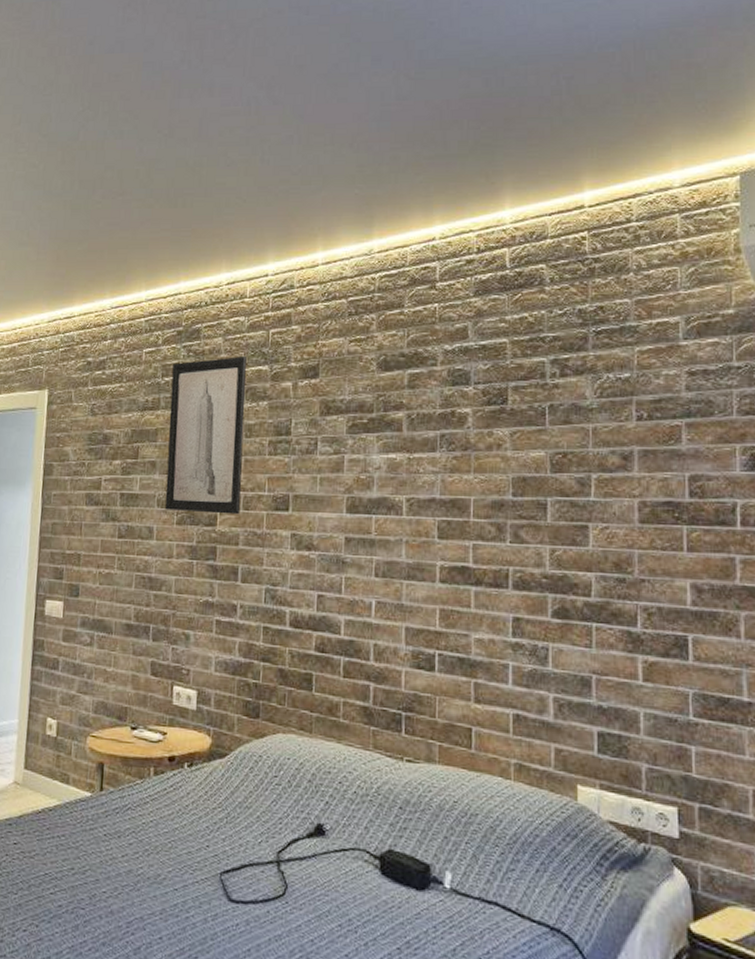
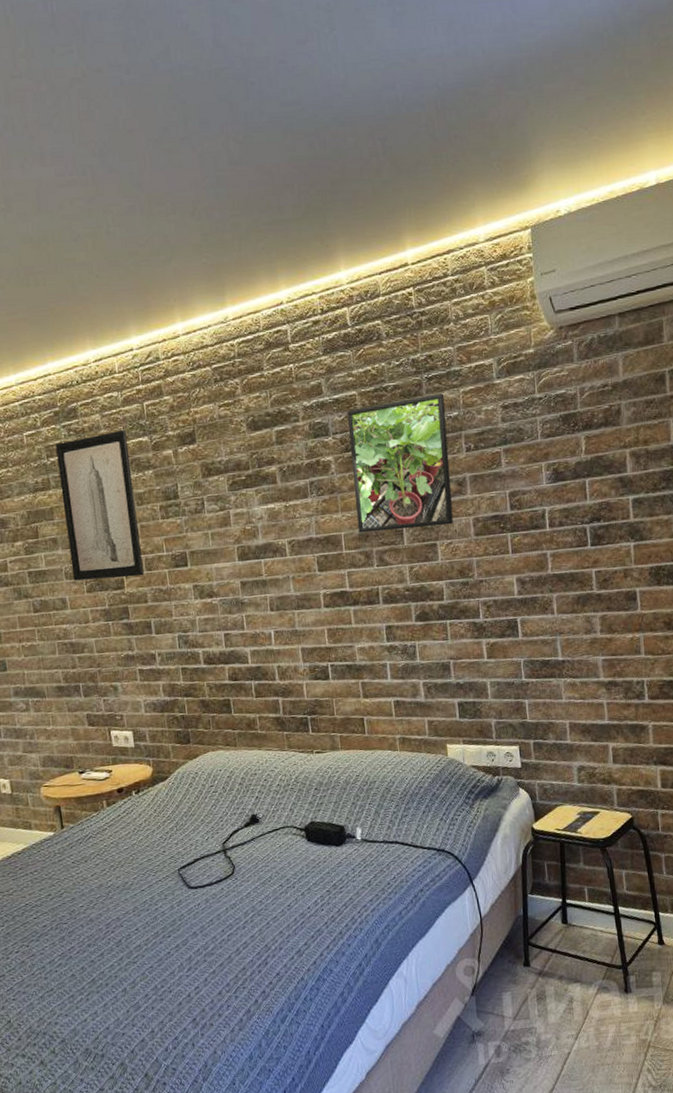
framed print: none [491,350,615,505] -> present [347,393,454,533]

